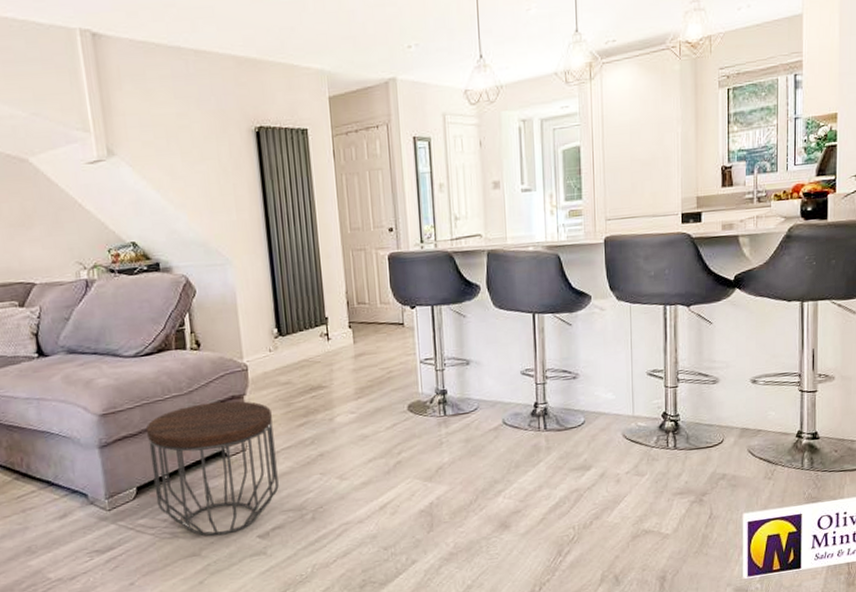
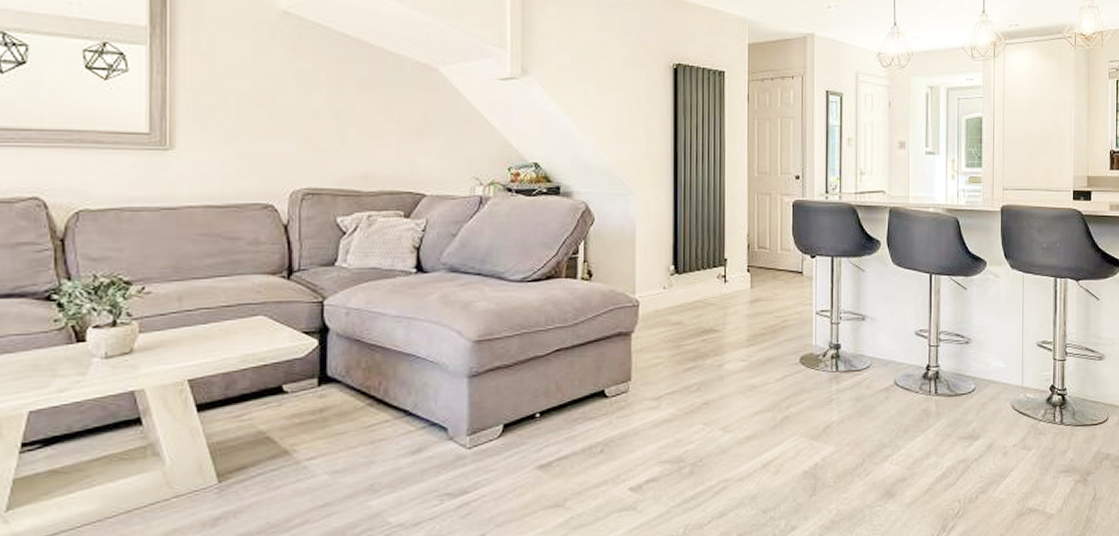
side table: present [145,400,279,537] -> none [522,337,659,486]

